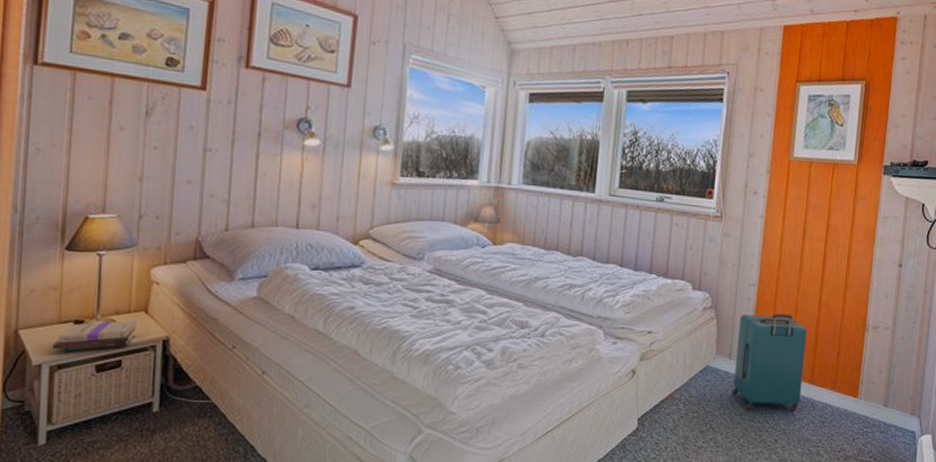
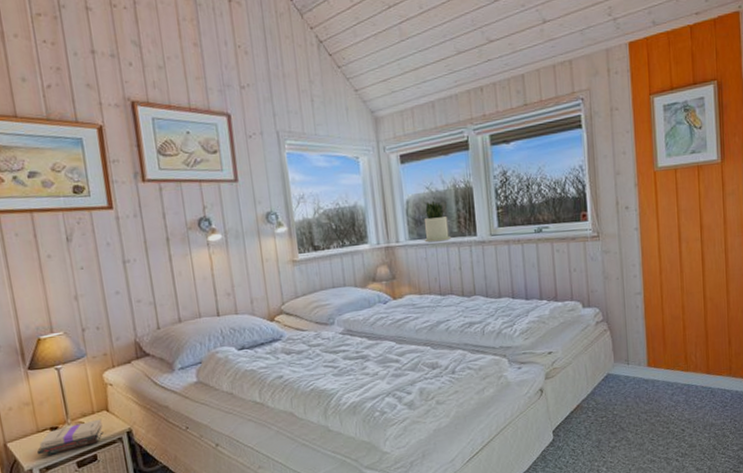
planter: none [538,147,569,193] -> present [424,200,451,243]
suitcase: present [731,313,808,412] -> none [631,314,700,408]

